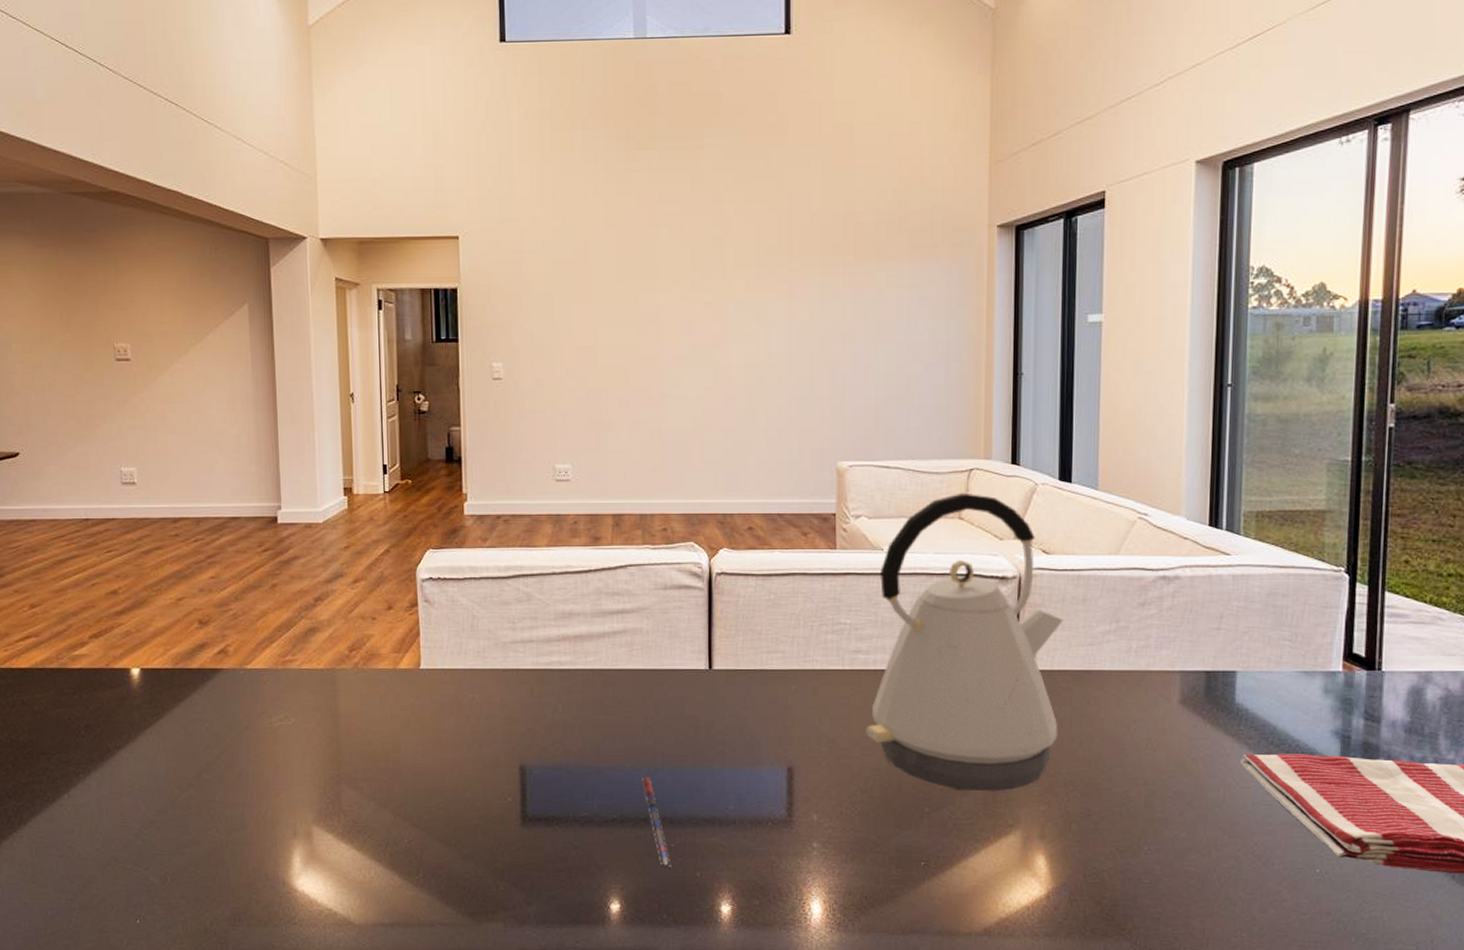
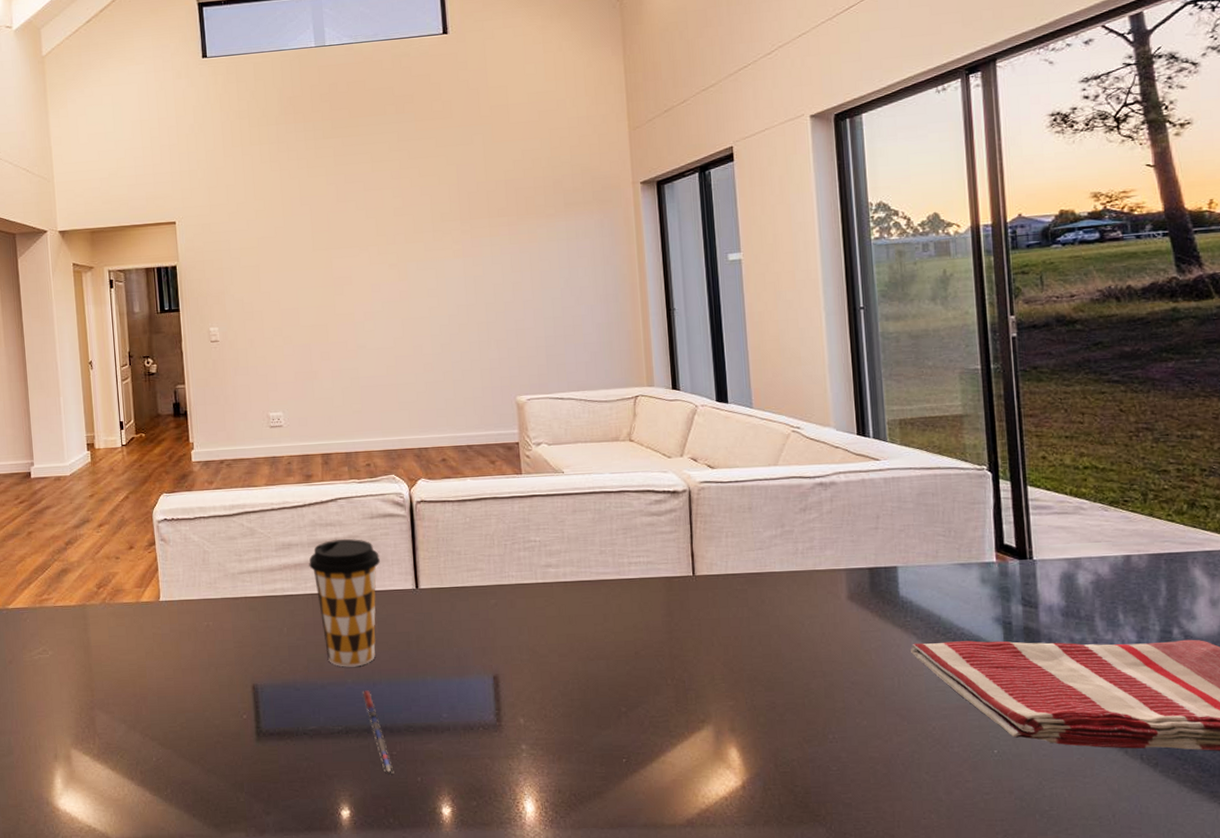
coffee cup: none [591,610,672,751] -> present [309,539,381,667]
kettle: present [866,493,1064,792] -> none [561,417,738,691]

